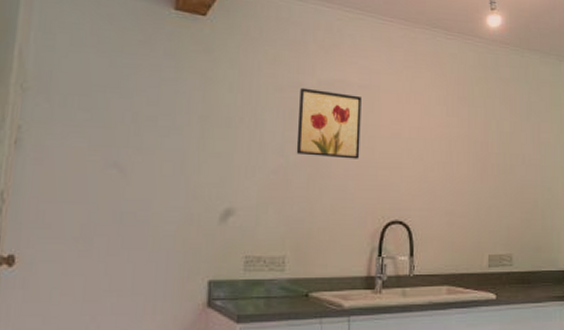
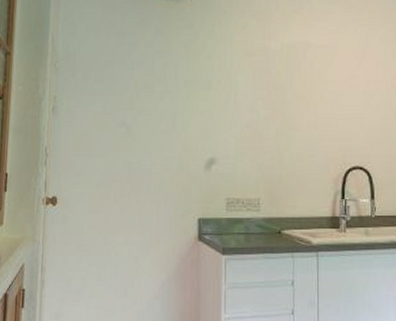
wall art: present [296,87,362,159] -> none [265,51,321,112]

